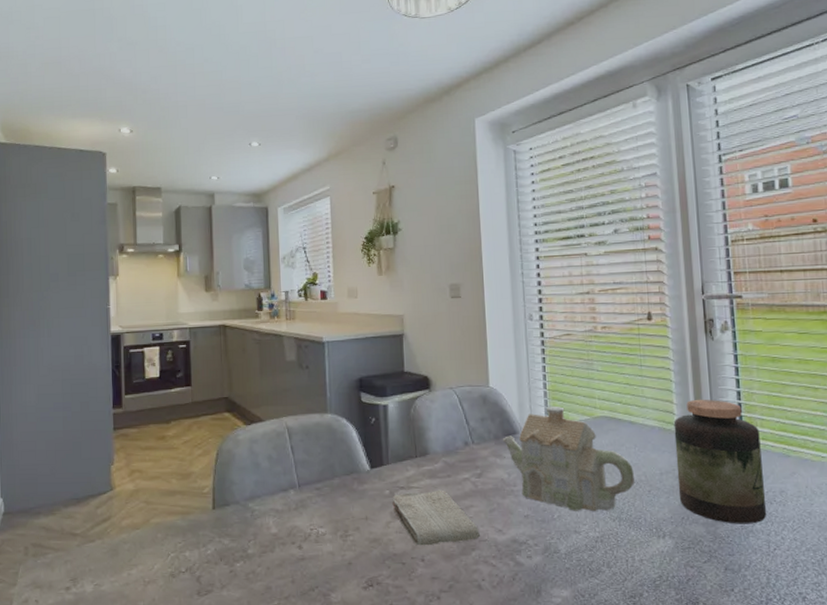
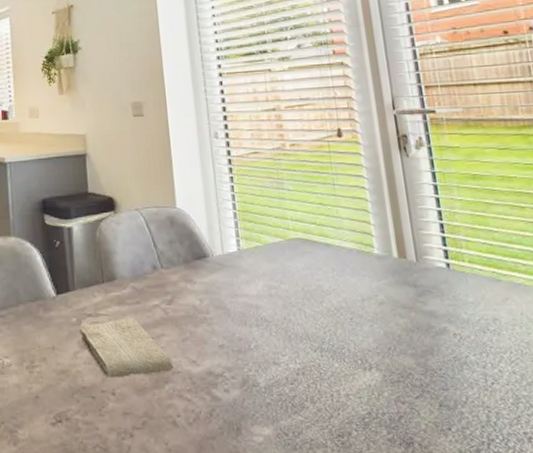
teapot: present [503,406,634,511] -> none [193,227,335,341]
jar: present [673,400,767,524] -> none [372,220,481,356]

